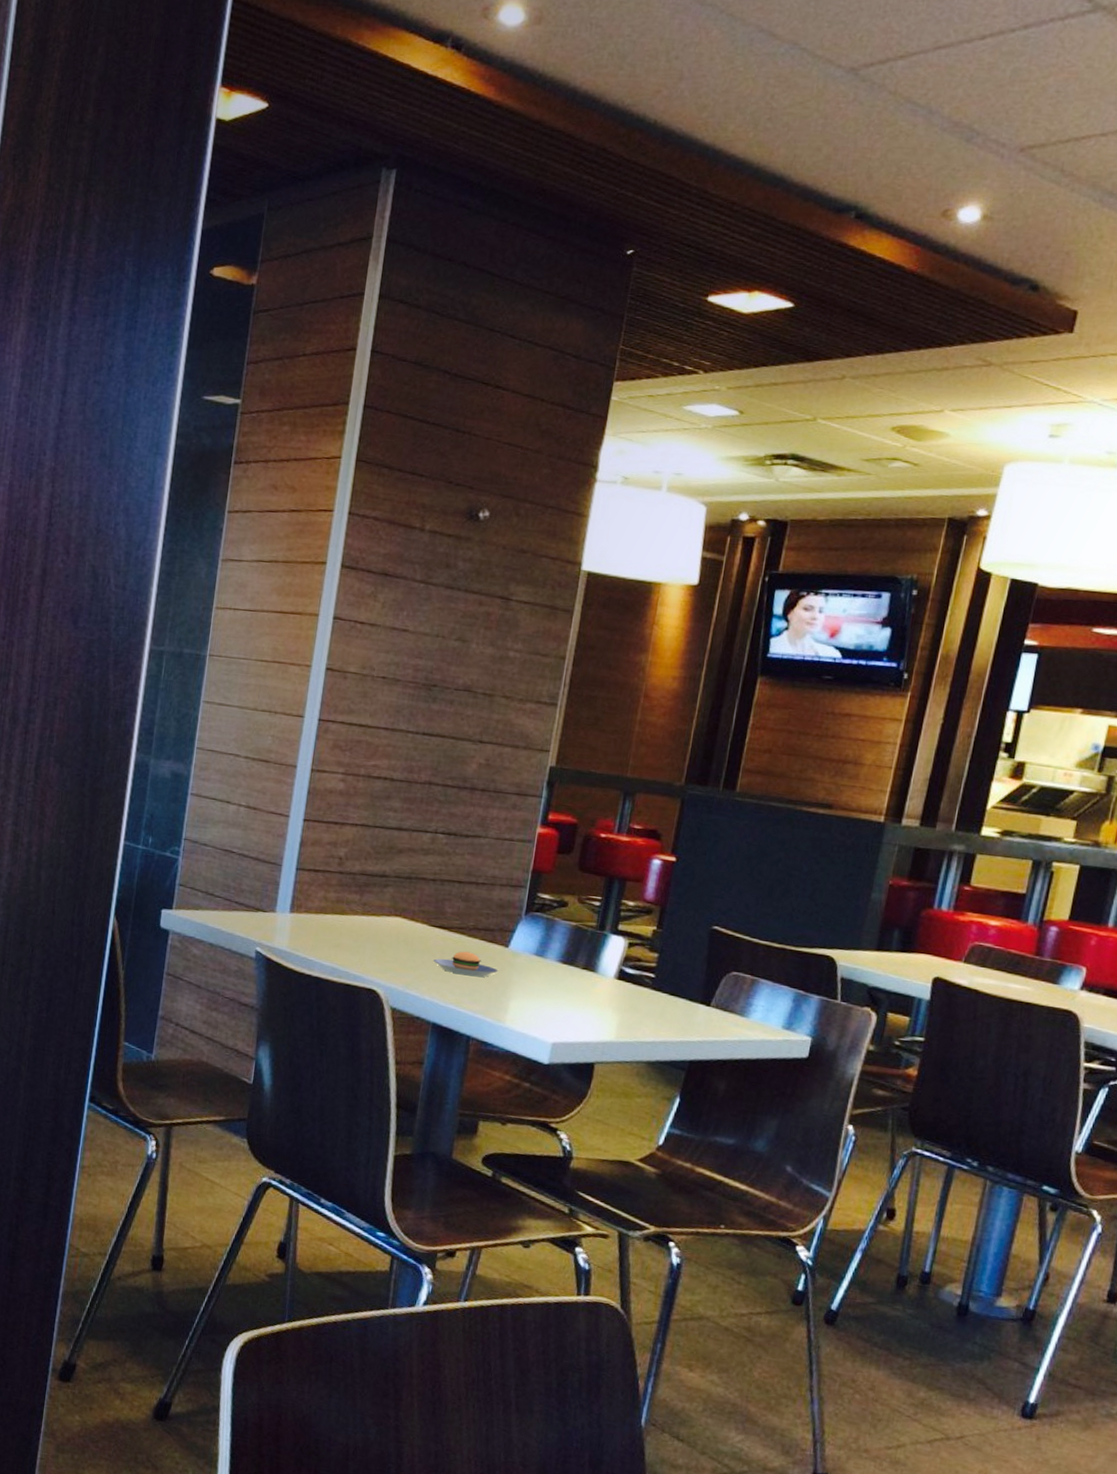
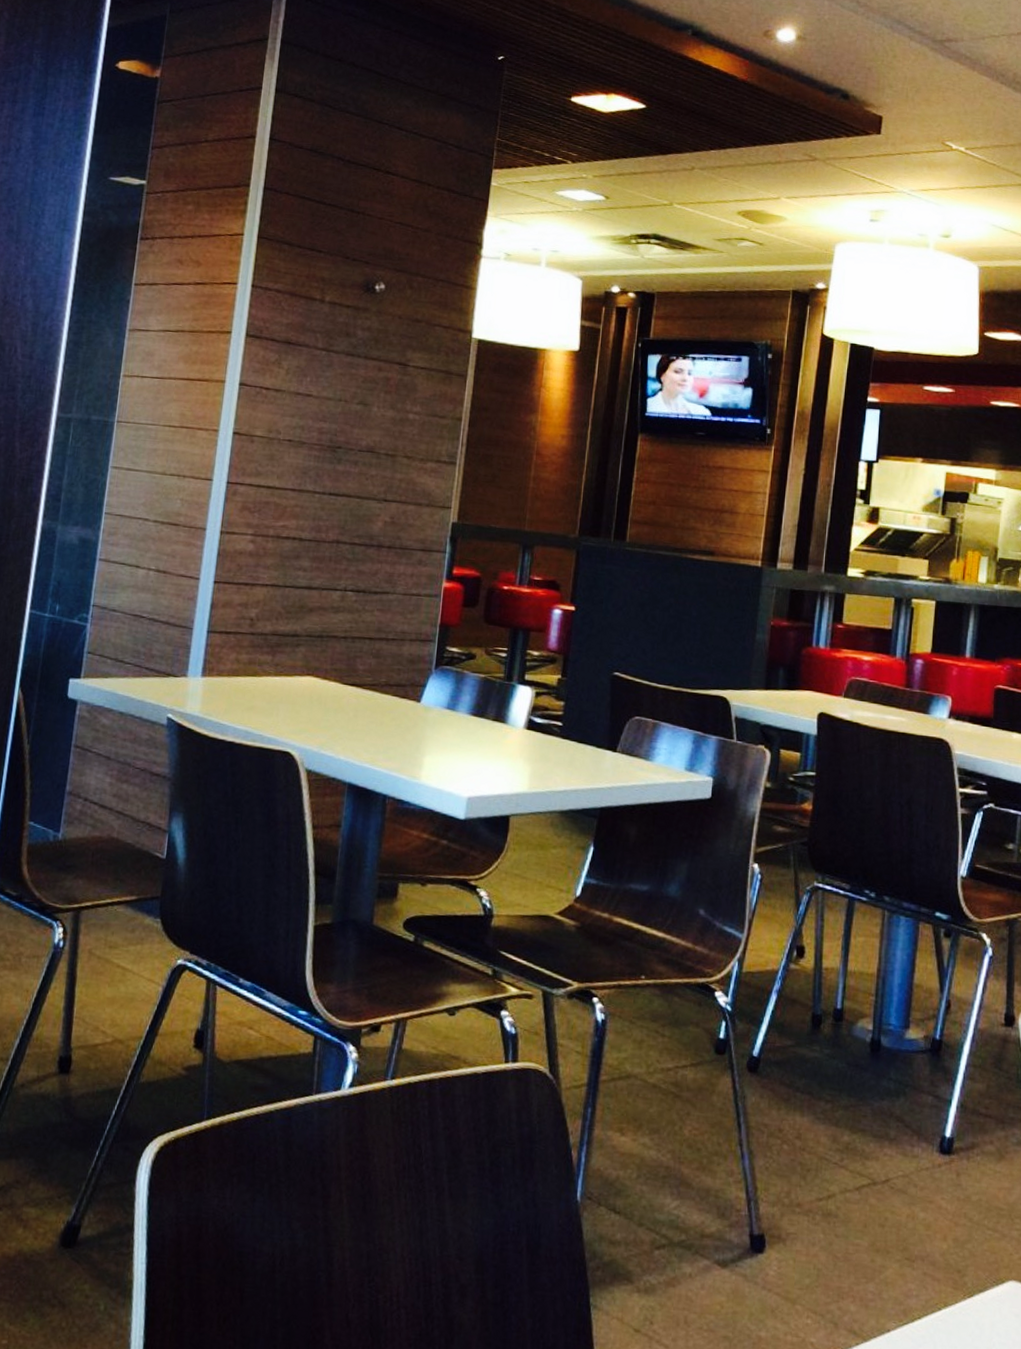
hamburger: present [434,951,498,977] -> none [347,708,411,734]

